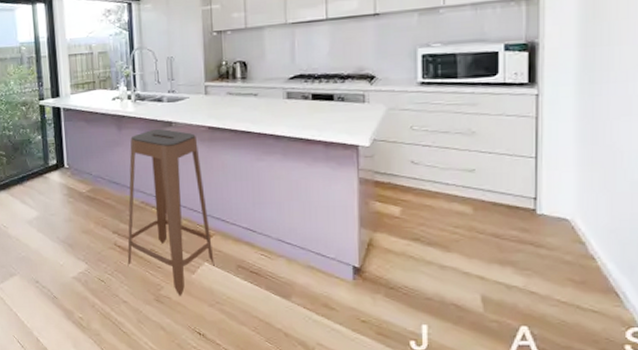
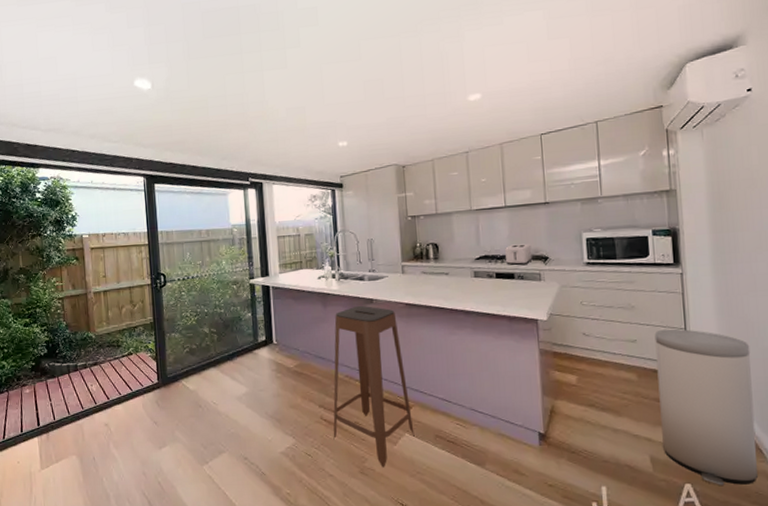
toaster: none [323,61,356,86] -> present [504,243,533,266]
pedal bin: none [496,157,616,331] -> present [654,328,758,487]

